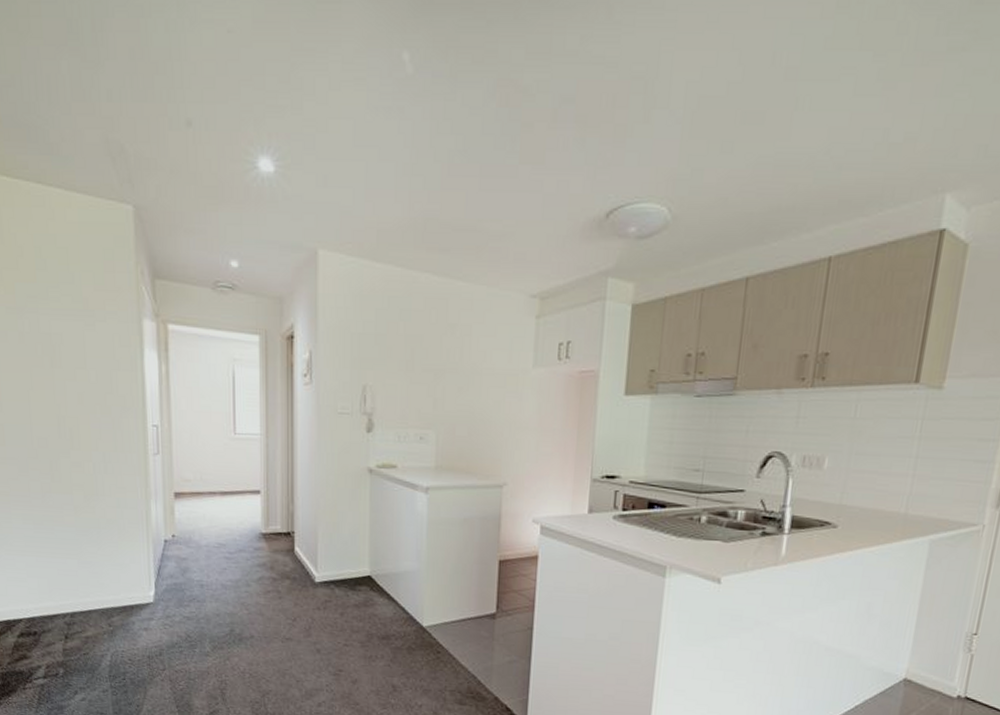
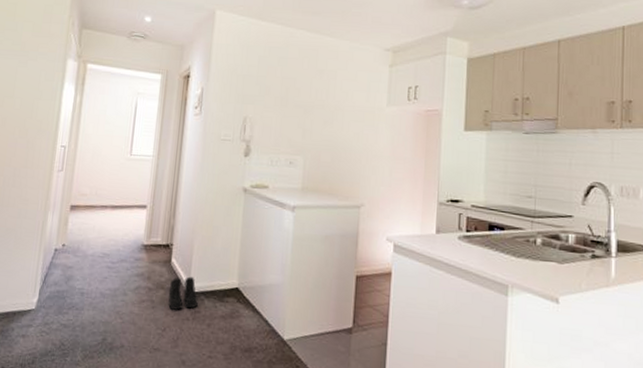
boots: none [295,565,328,600] -> present [168,276,198,310]

